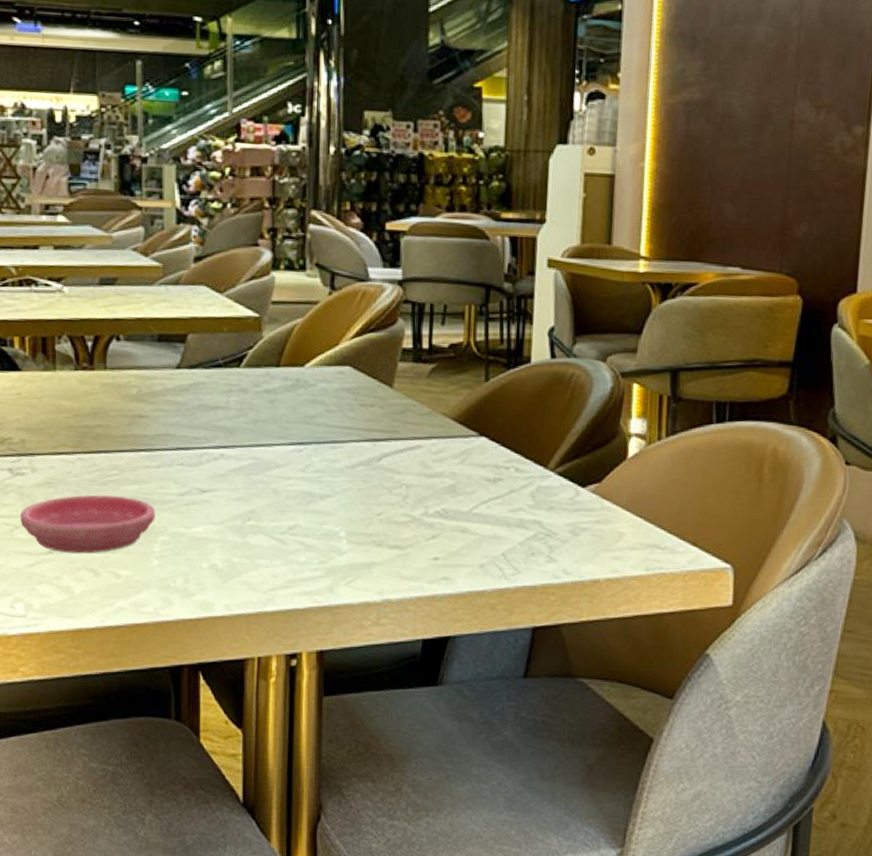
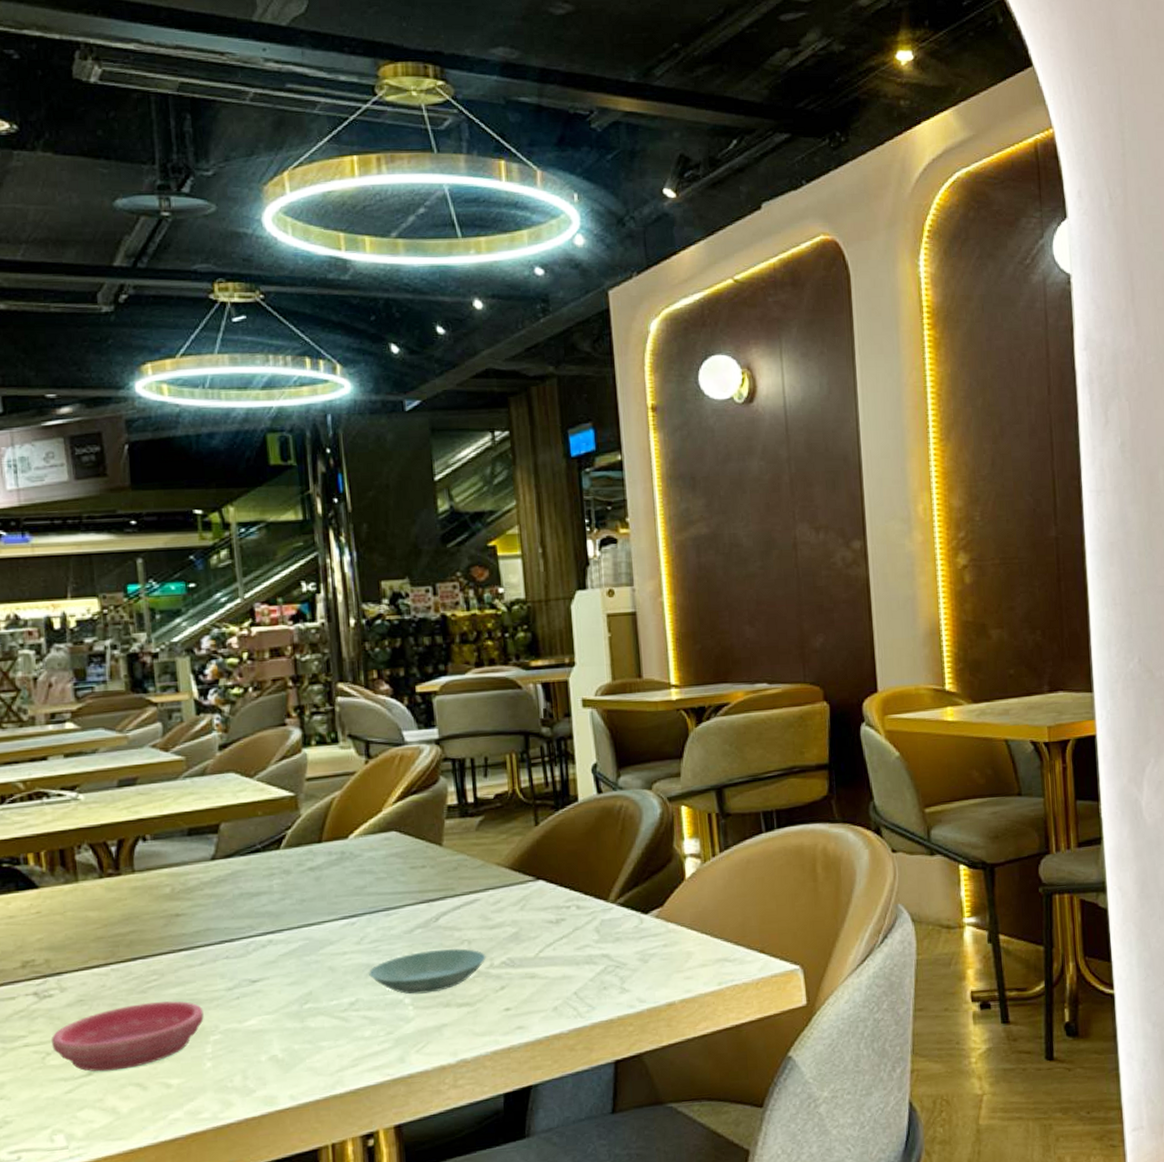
saucer: none [309,488,422,530] -> present [369,948,486,994]

